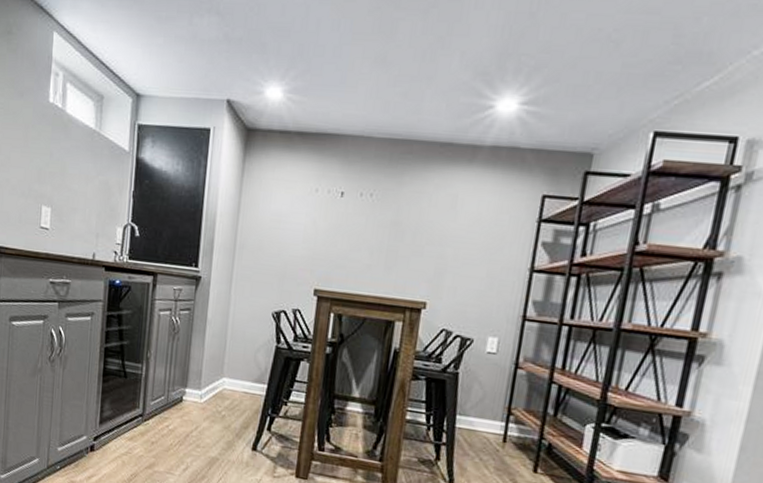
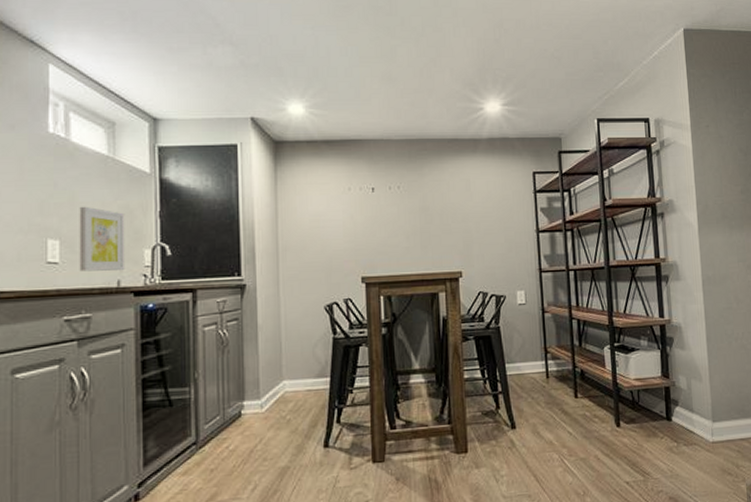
wall art: none [64,177,104,245] -> present [79,206,125,272]

